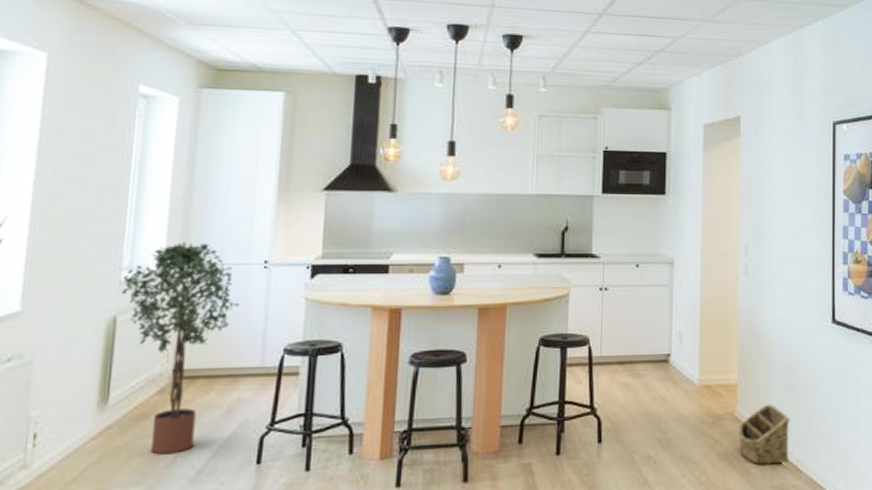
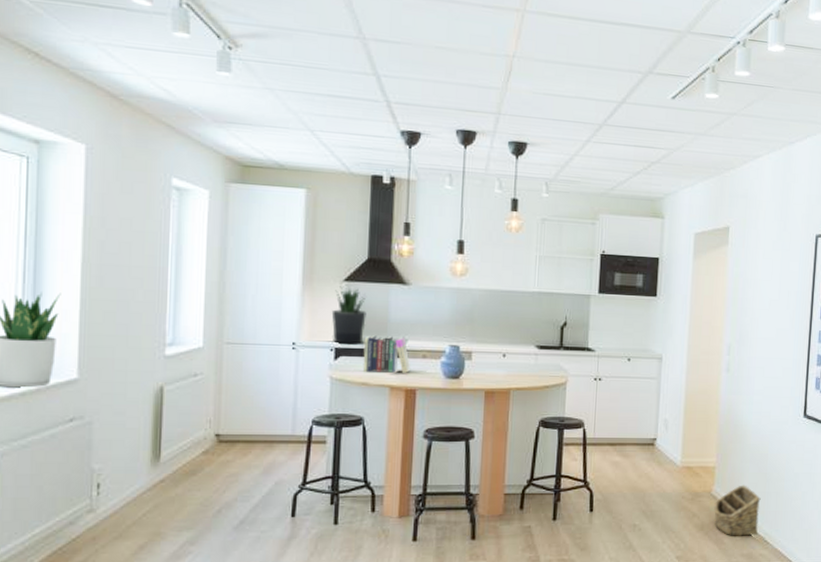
potted tree: present [122,241,239,455] -> none [166,323,271,506]
planter: none [308,193,348,262] -> present [331,283,366,346]
books: none [342,249,396,292] -> present [362,335,411,374]

